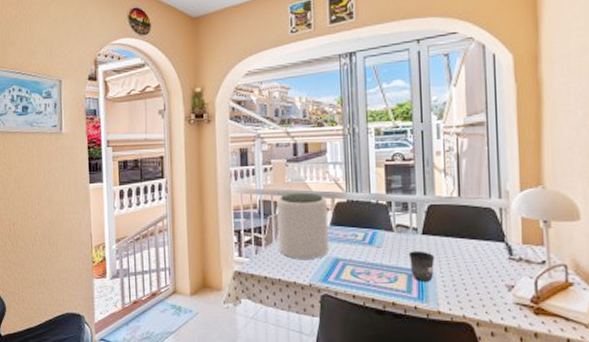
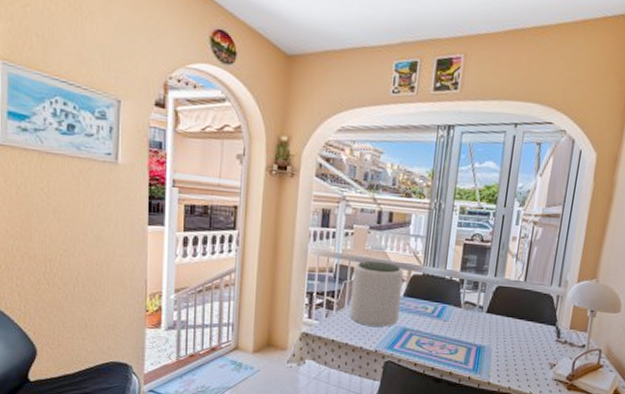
mug: present [408,250,435,282] -> none [470,327,494,356]

